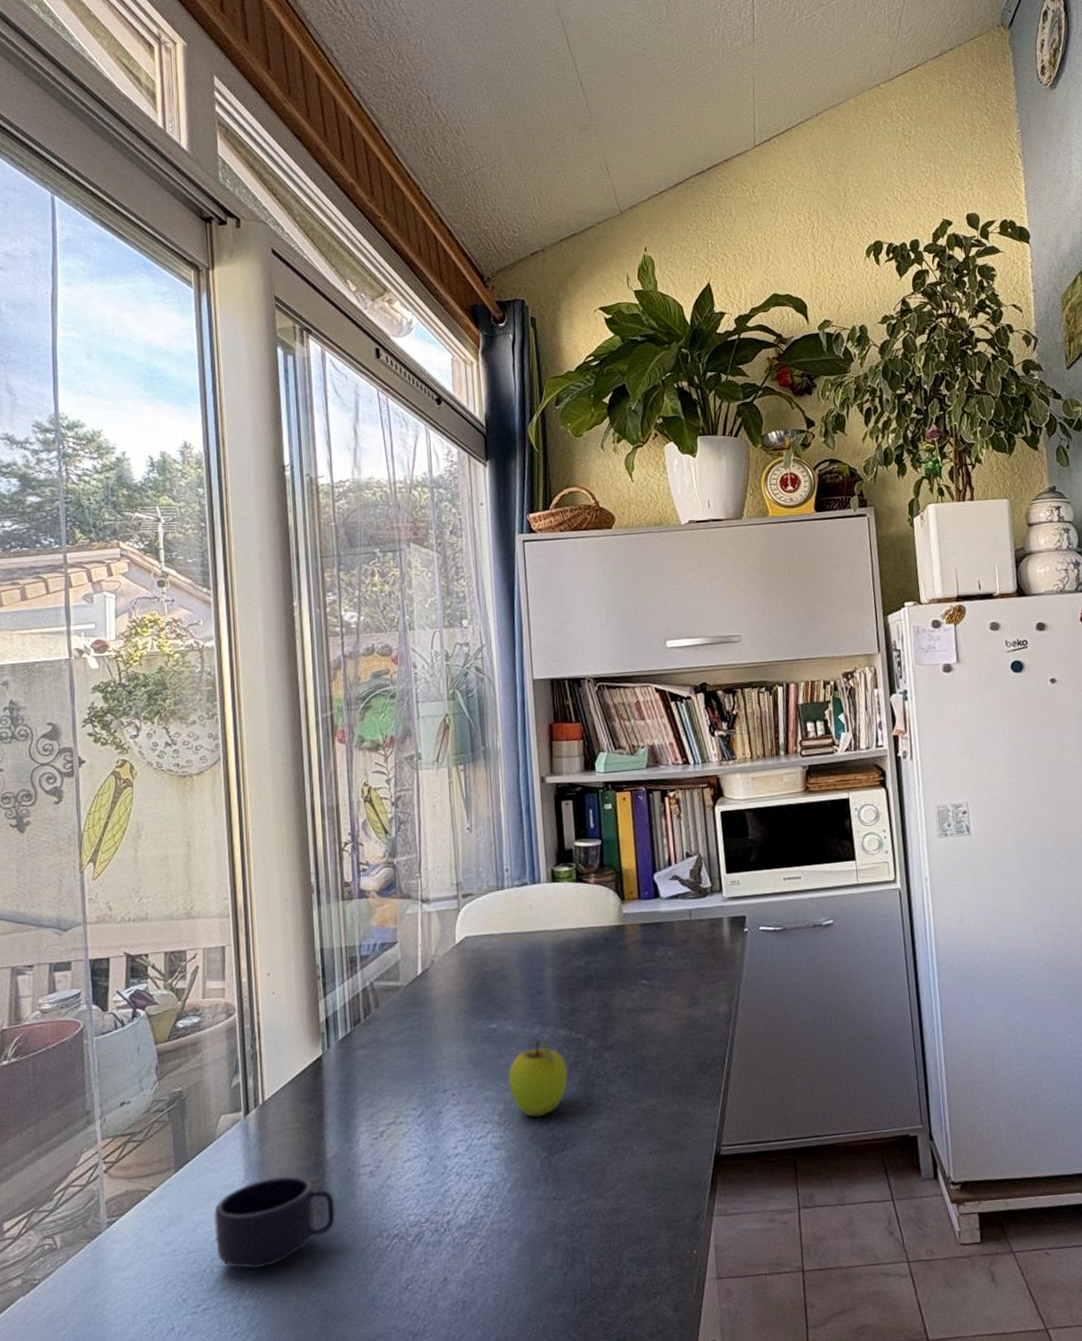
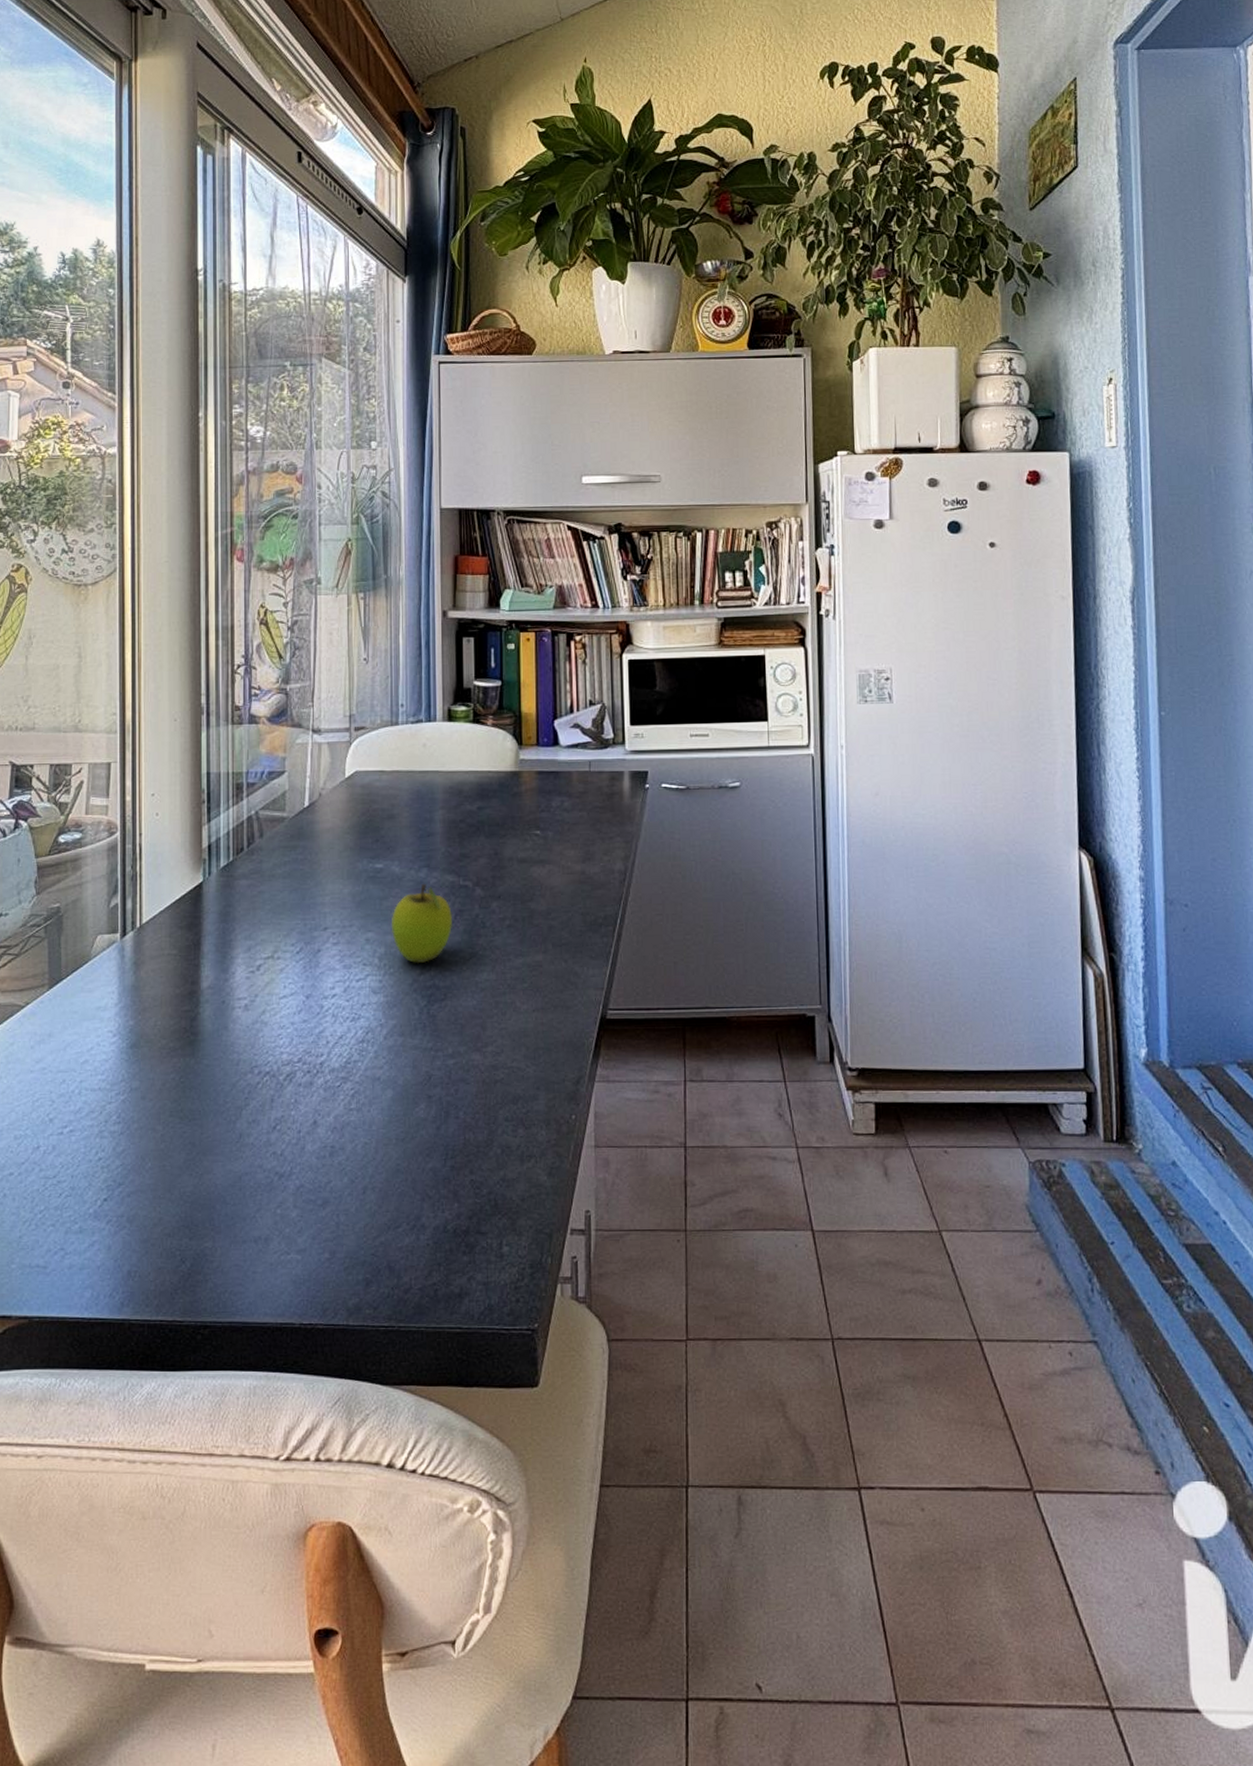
mug: present [213,1176,336,1269] -> none [84,1003,207,1094]

